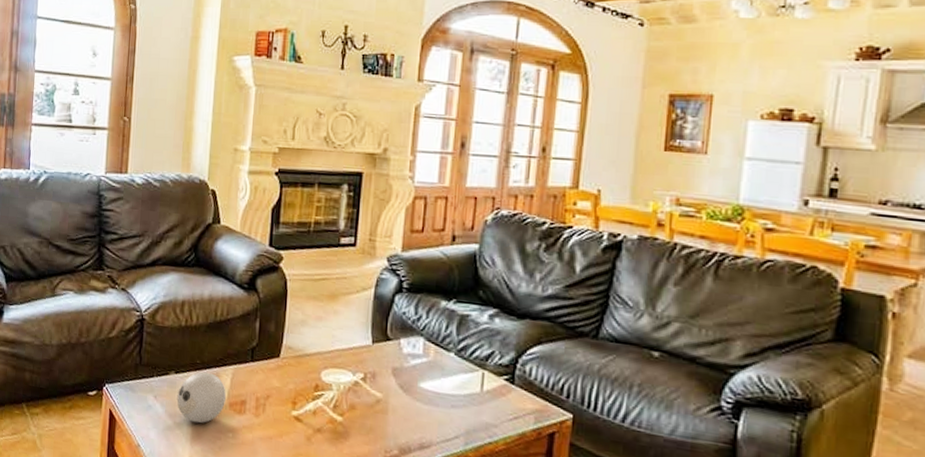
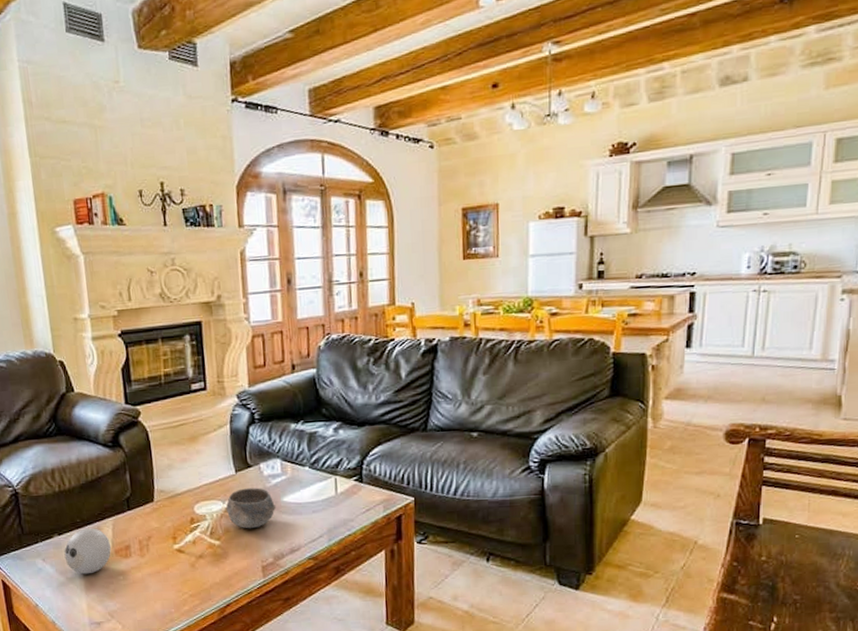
bowl: none [356,362,411,412] -> present [226,488,277,529]

